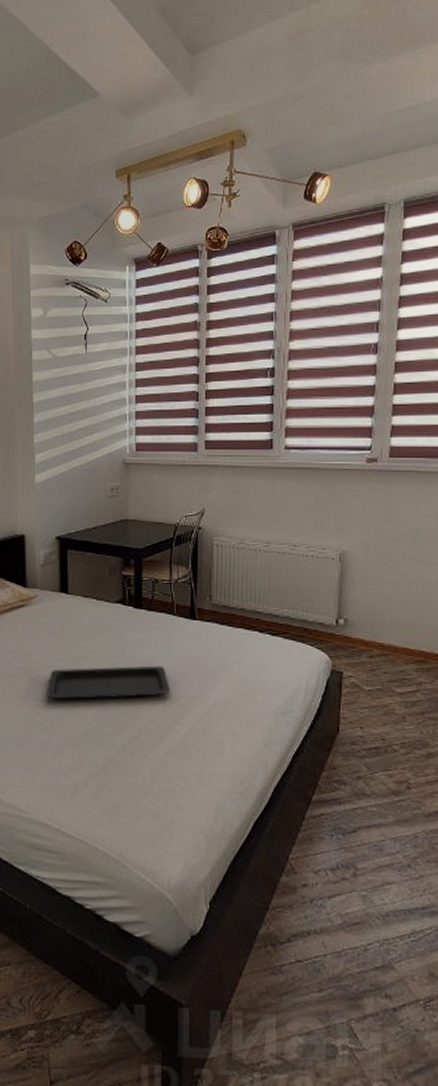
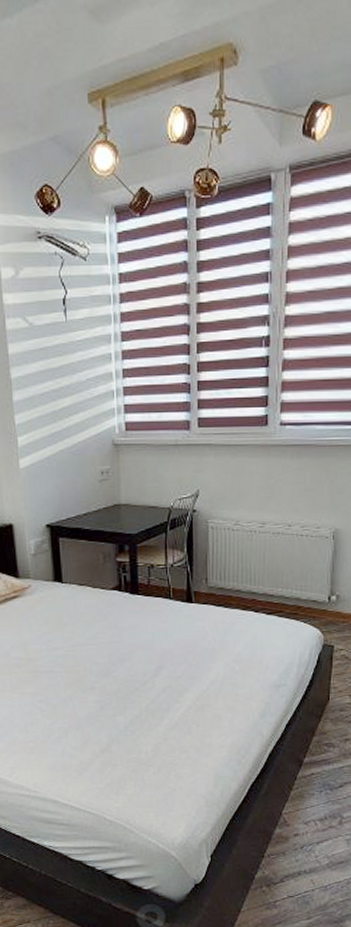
serving tray: present [47,665,171,700] -> none [47,649,170,687]

